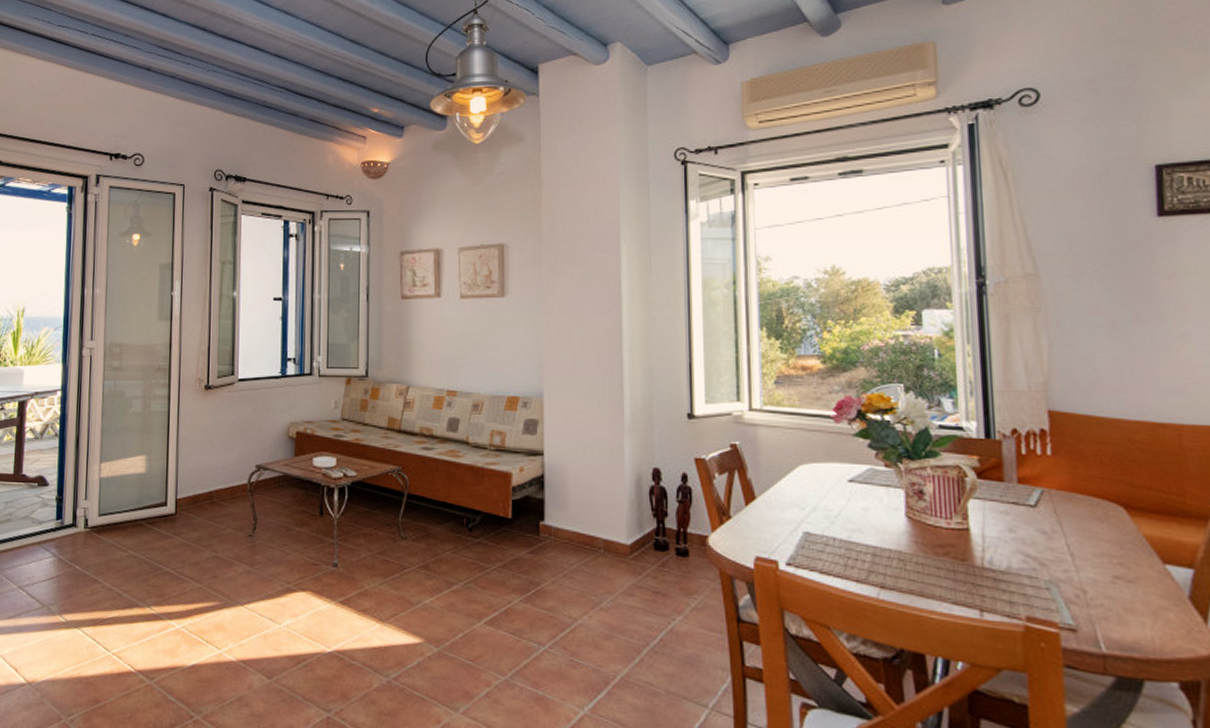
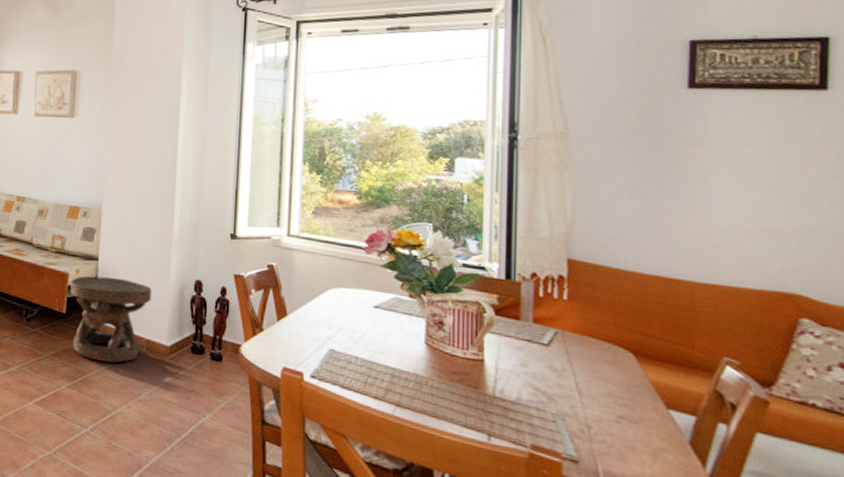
carved stool: none [515,473,606,570] -> present [70,276,152,363]

